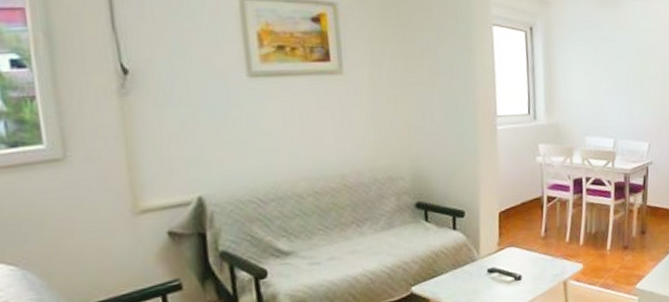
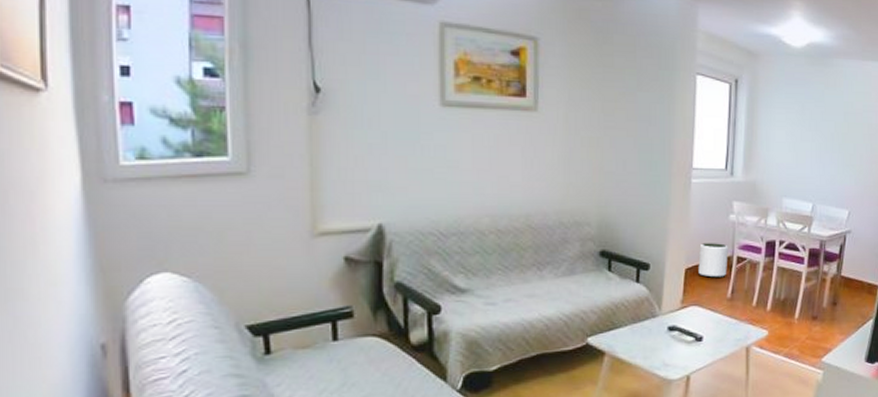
plant pot: none [510,185,539,219] -> present [698,243,728,278]

